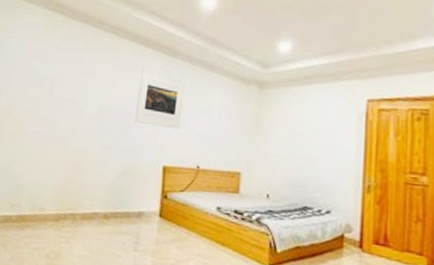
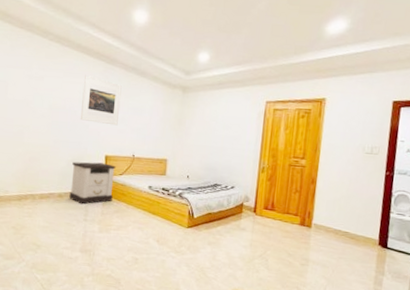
nightstand: none [117,173,176,229] -> present [69,161,116,205]

